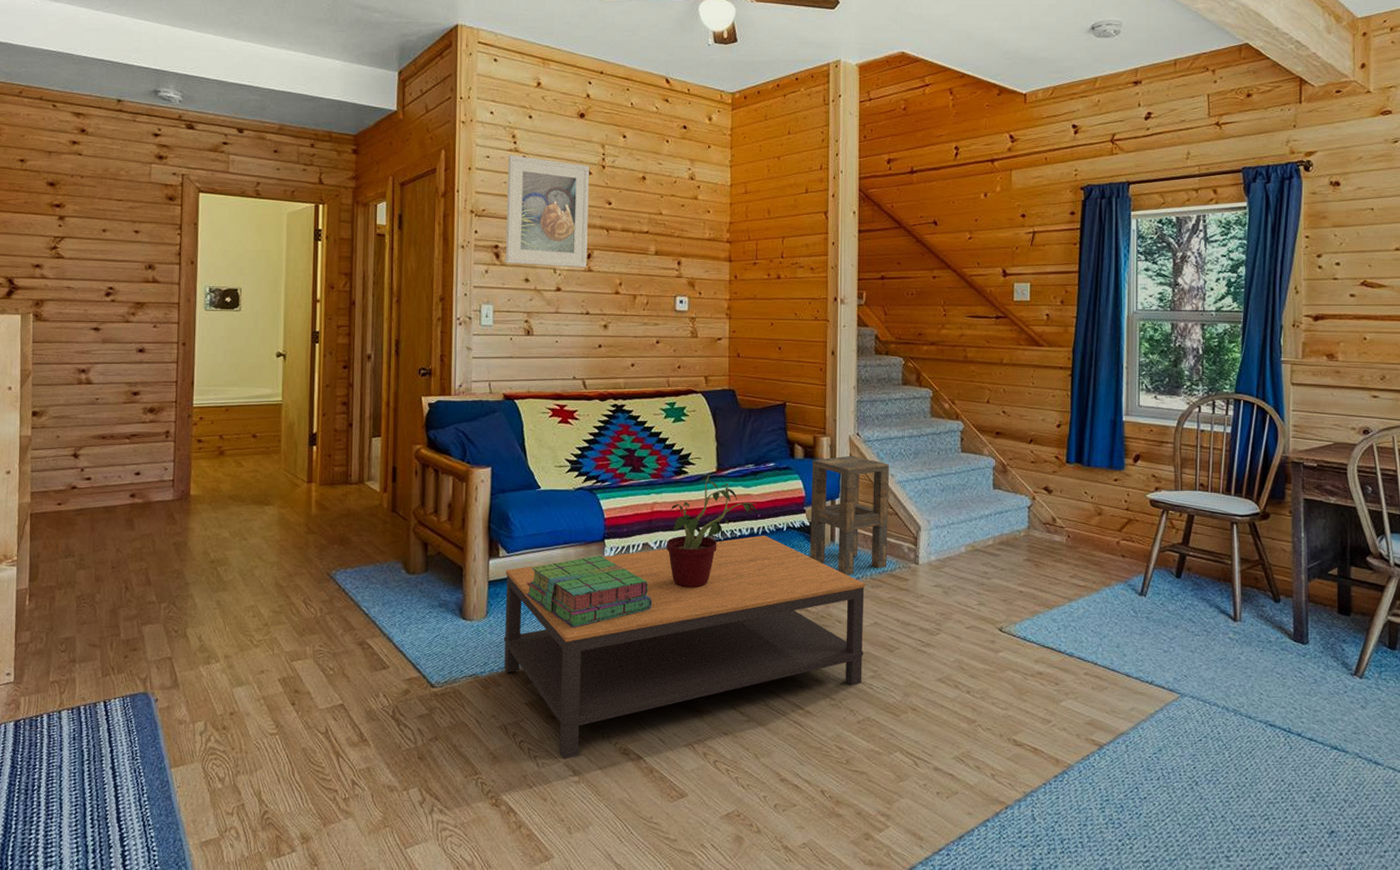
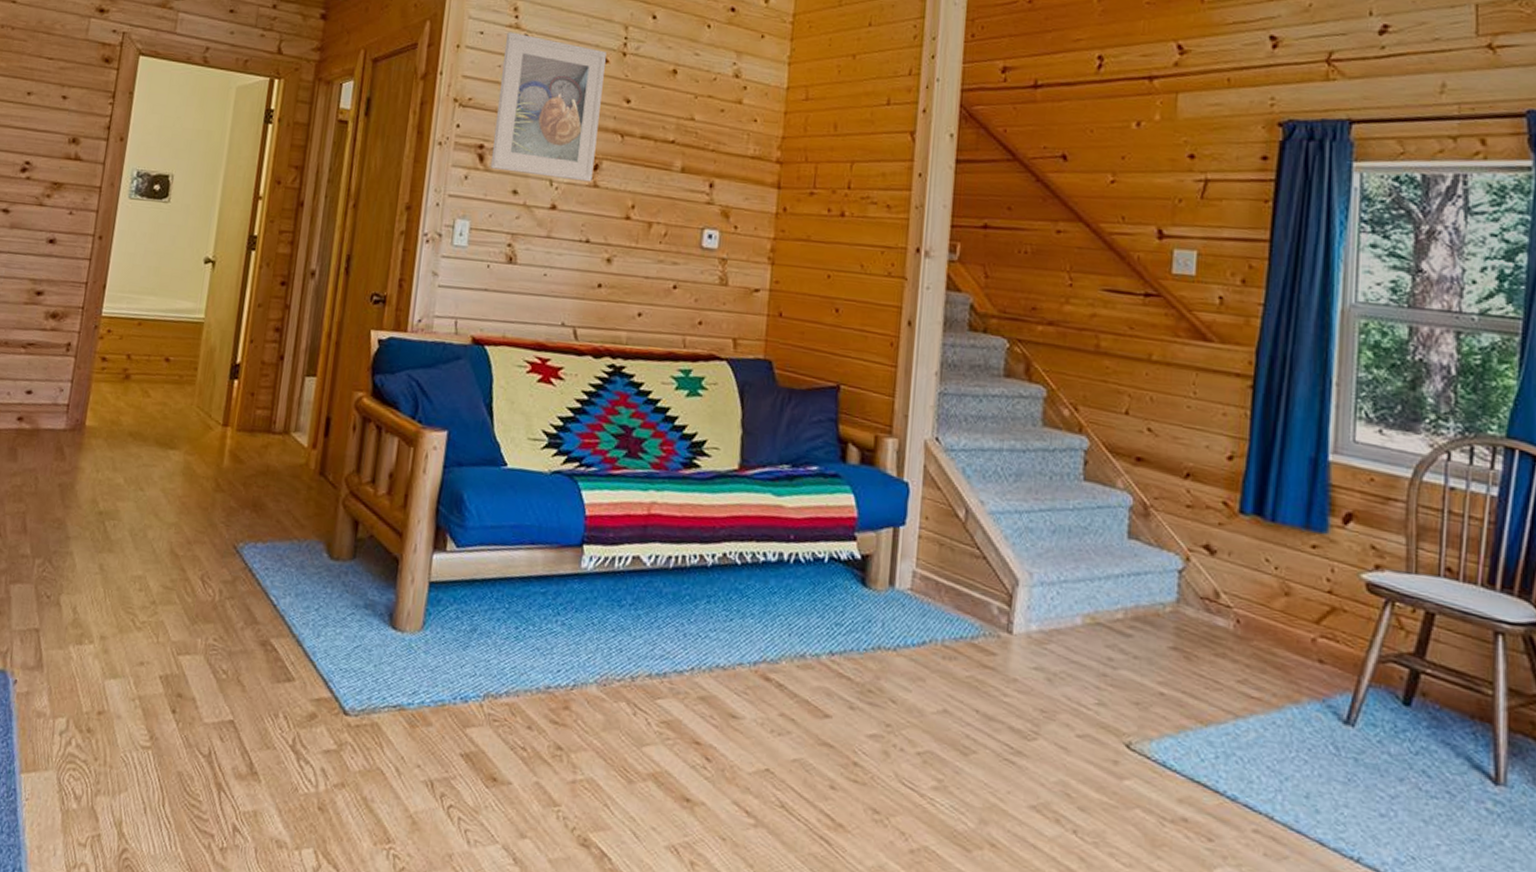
coffee table: present [504,535,866,759] -> none [438,564,935,841]
stack of books: present [526,555,652,628] -> none [475,564,639,660]
potted plant: present [667,475,758,588] -> none [664,472,791,628]
side table: present [810,455,889,575] -> none [858,467,978,637]

